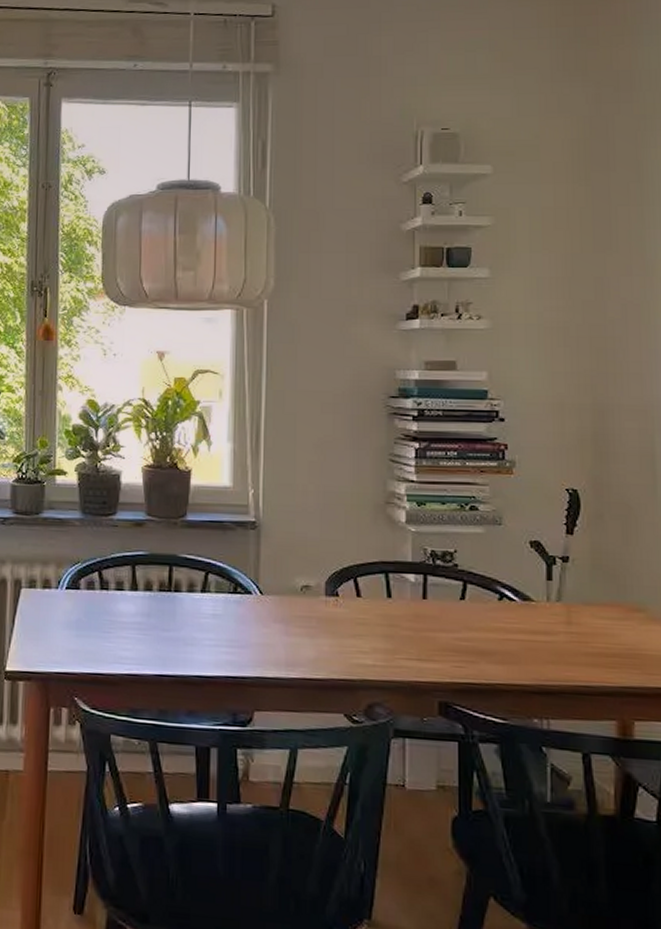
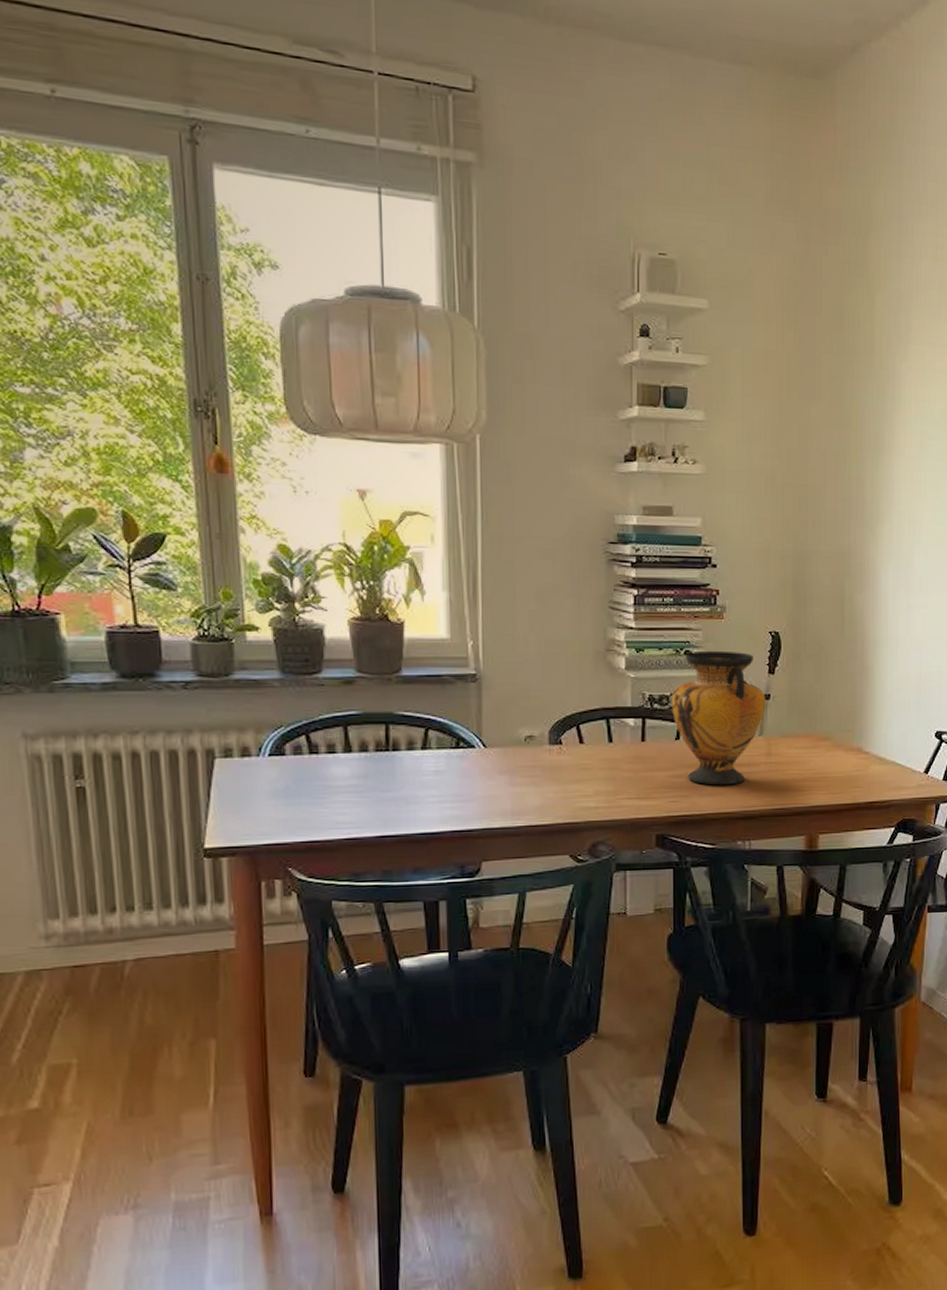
vase: none [455,506,564,654] -> present [671,650,766,786]

